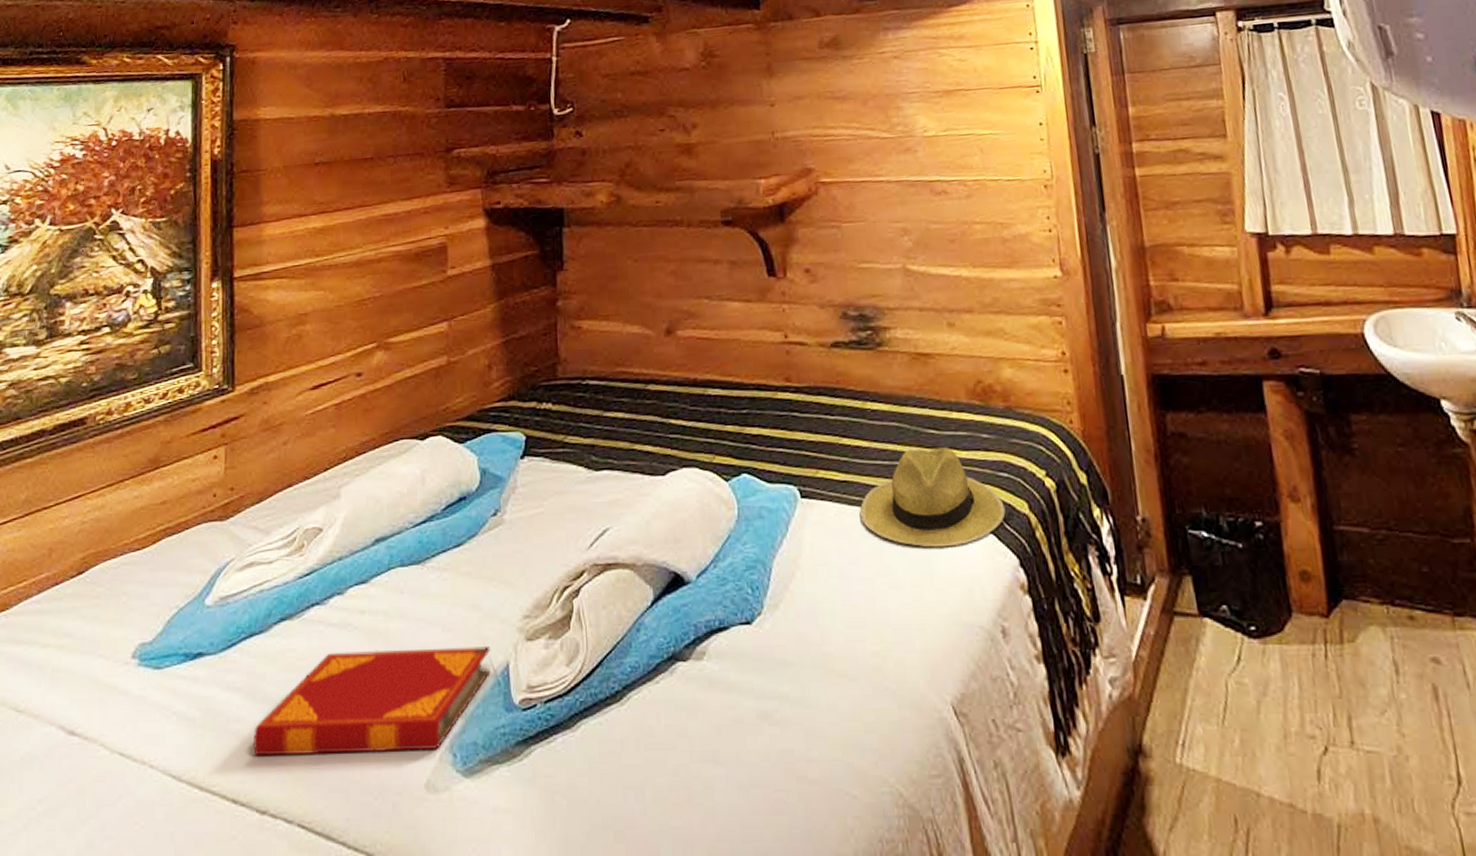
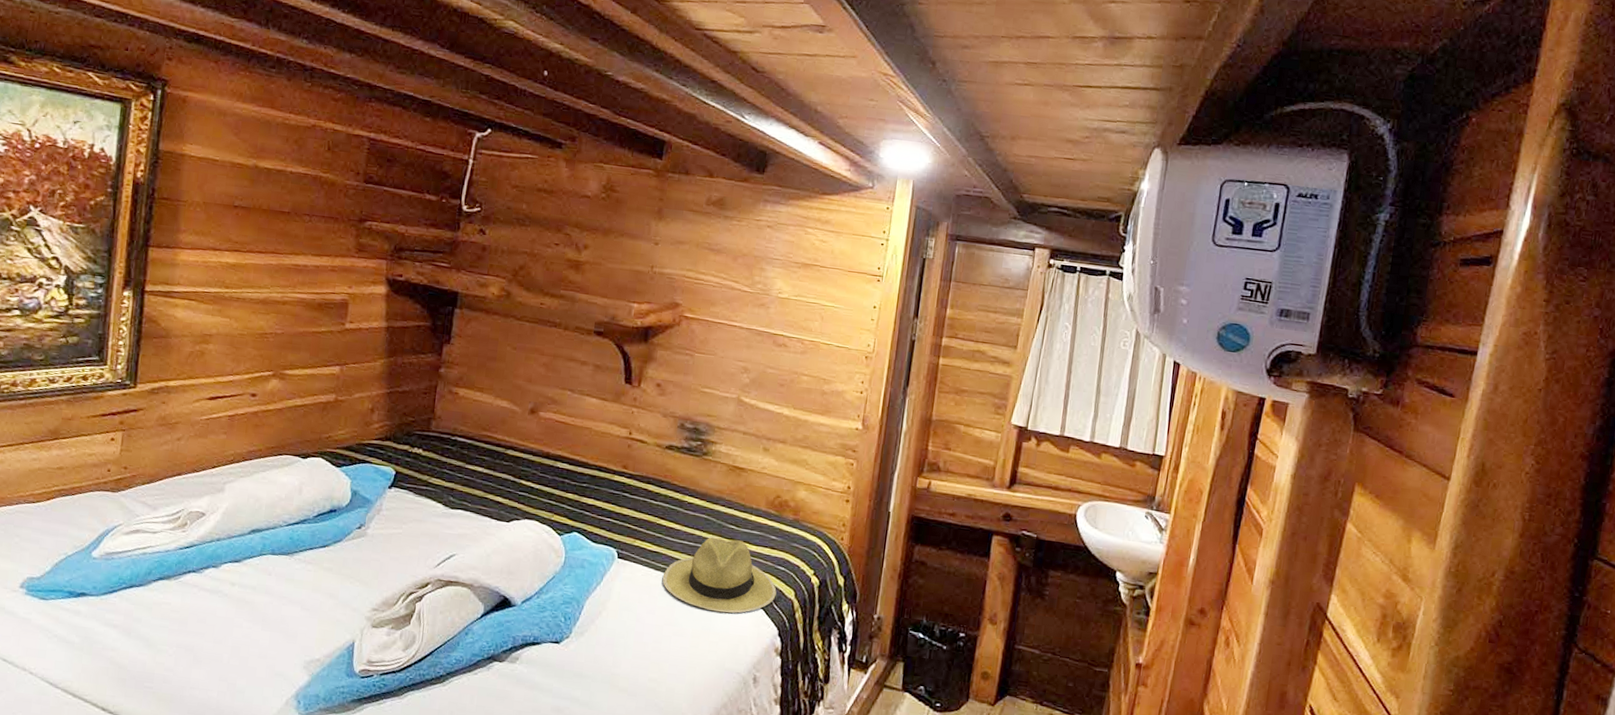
hardback book: present [252,646,491,756] -> none [124,610,341,695]

